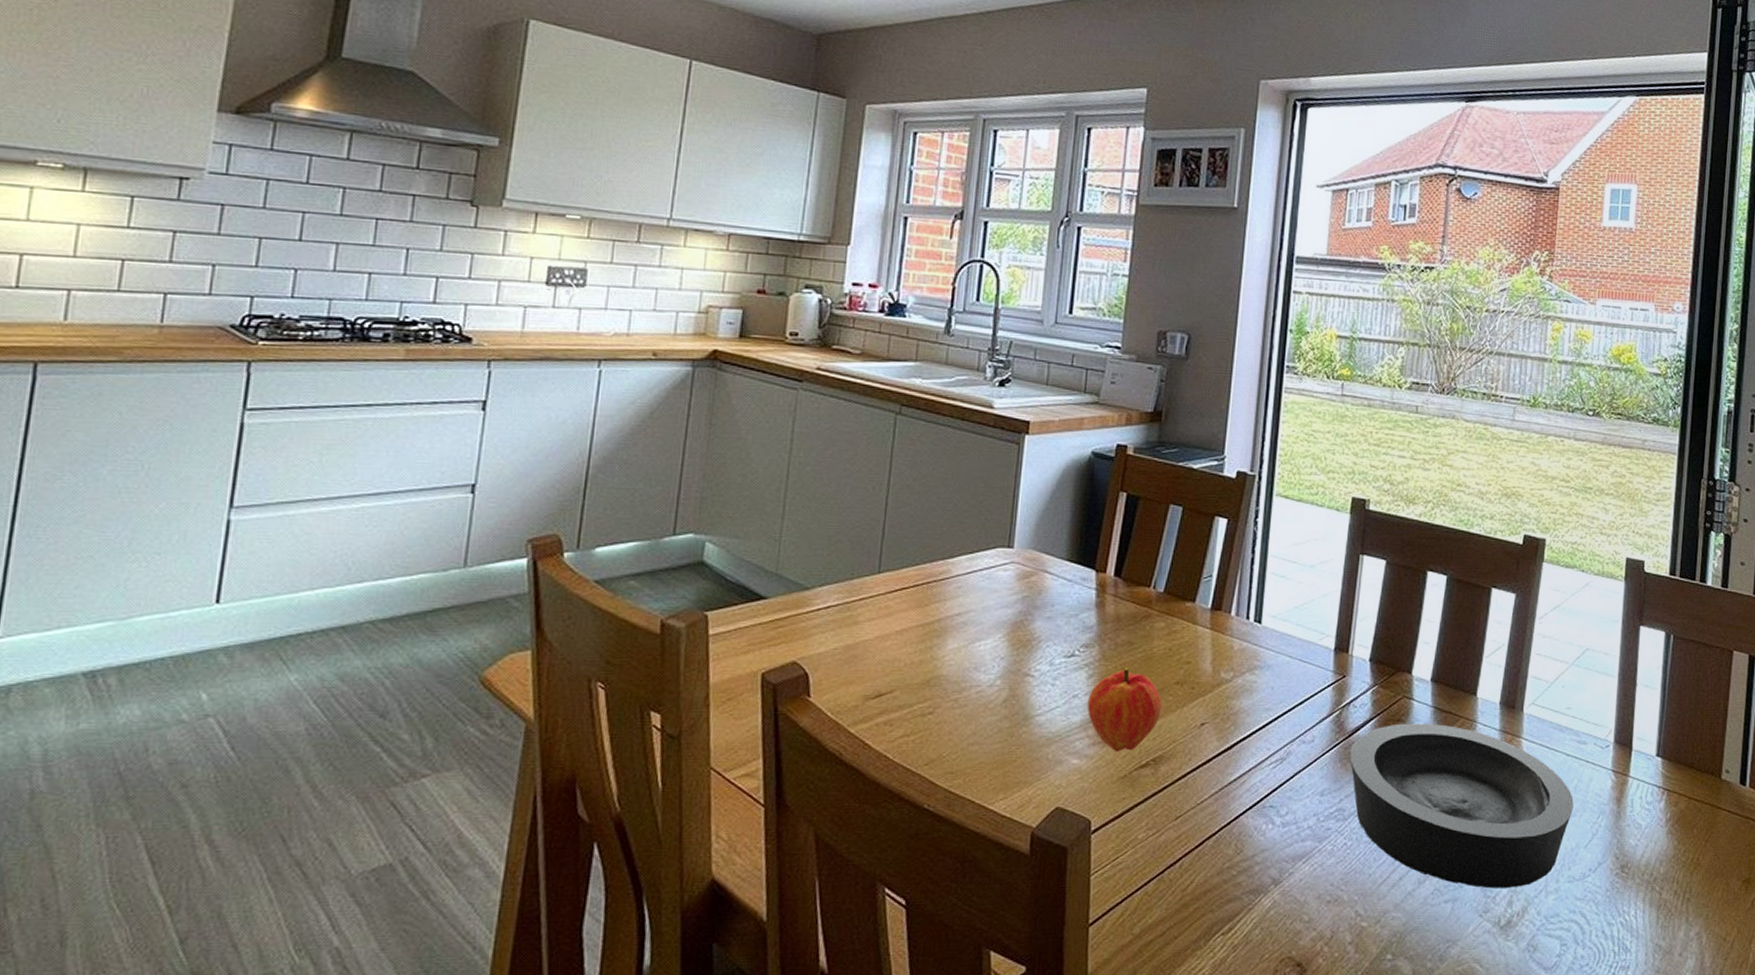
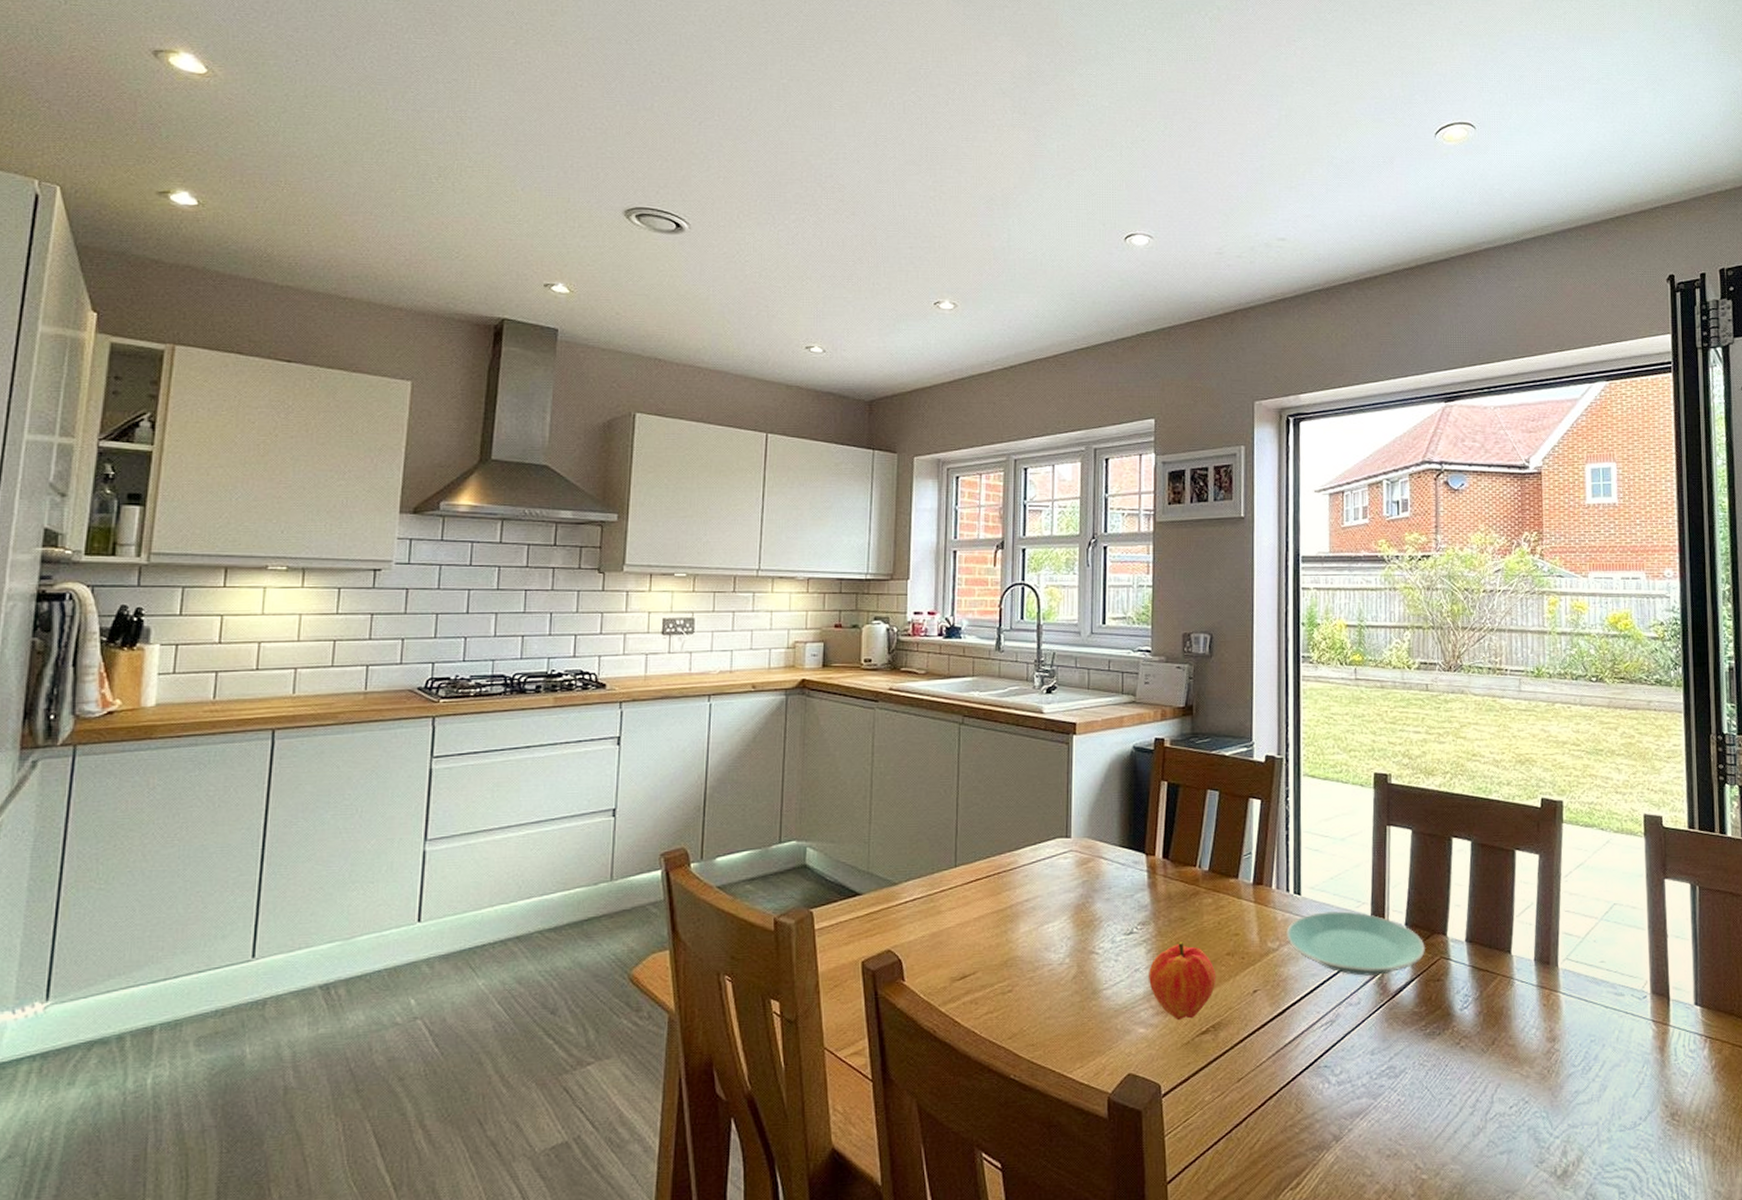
plate: none [1242,642,1389,714] -> present [1286,910,1426,977]
bowl: present [1349,723,1574,889] -> none [1395,981,1617,1139]

